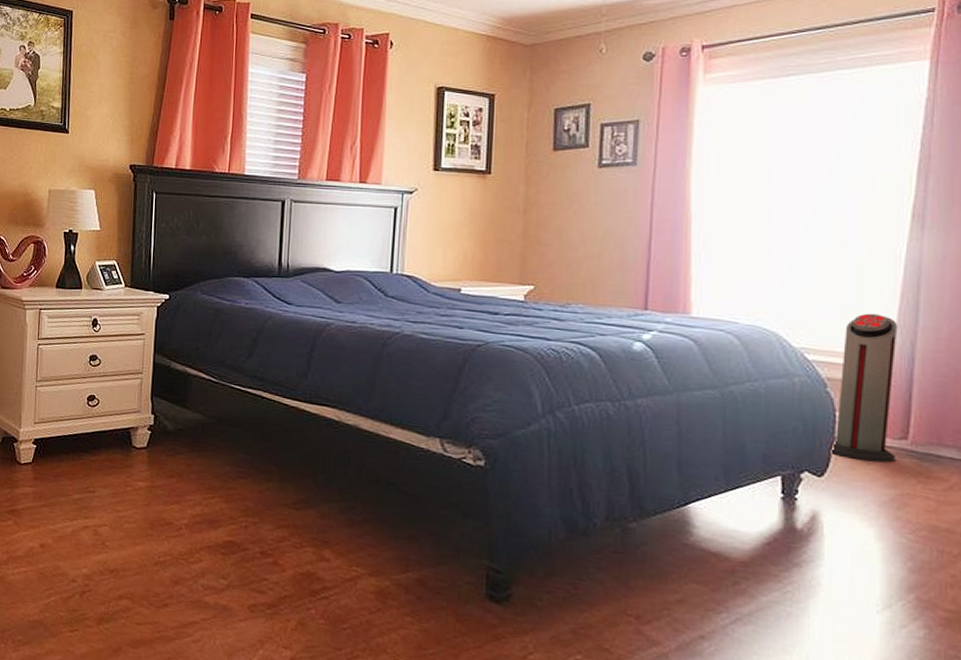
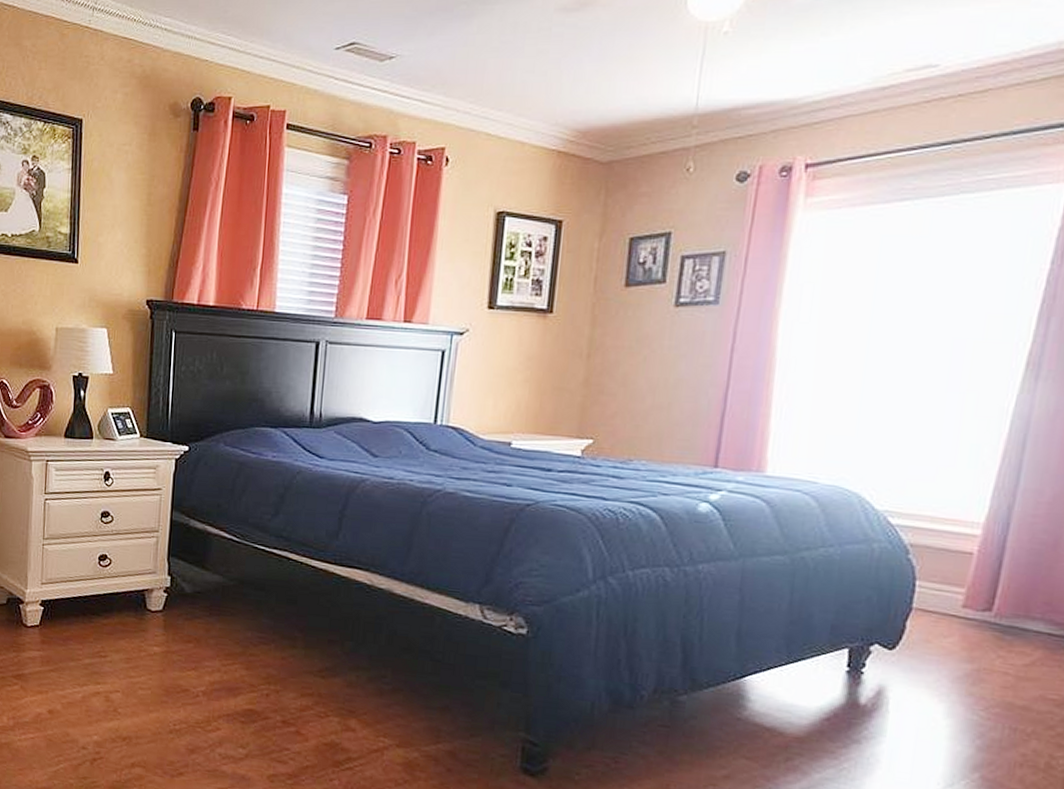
air purifier: present [831,313,898,463] -> none [907,473,996,636]

